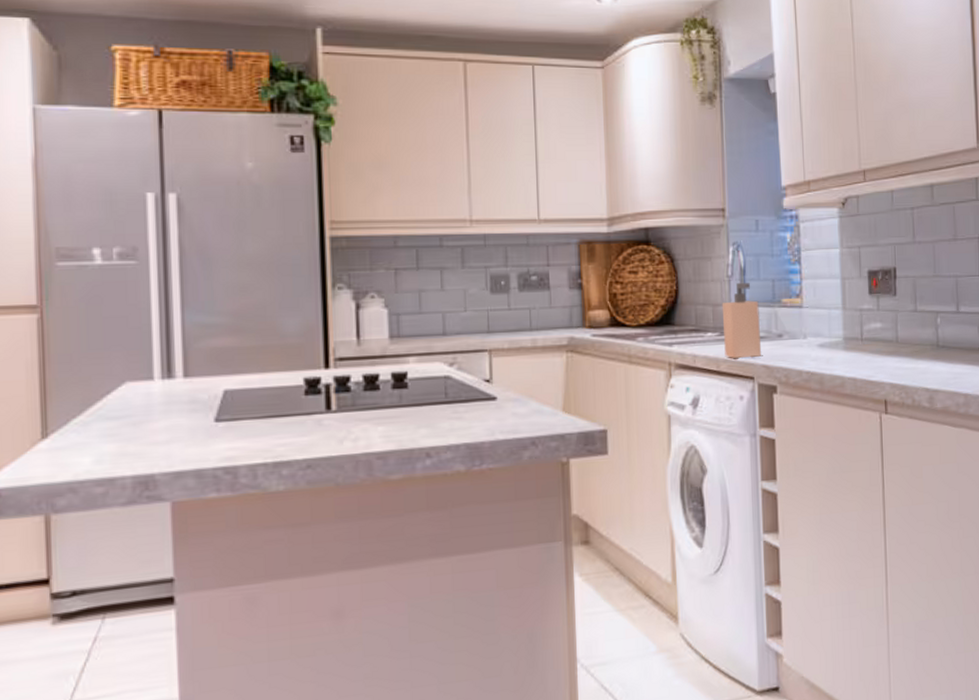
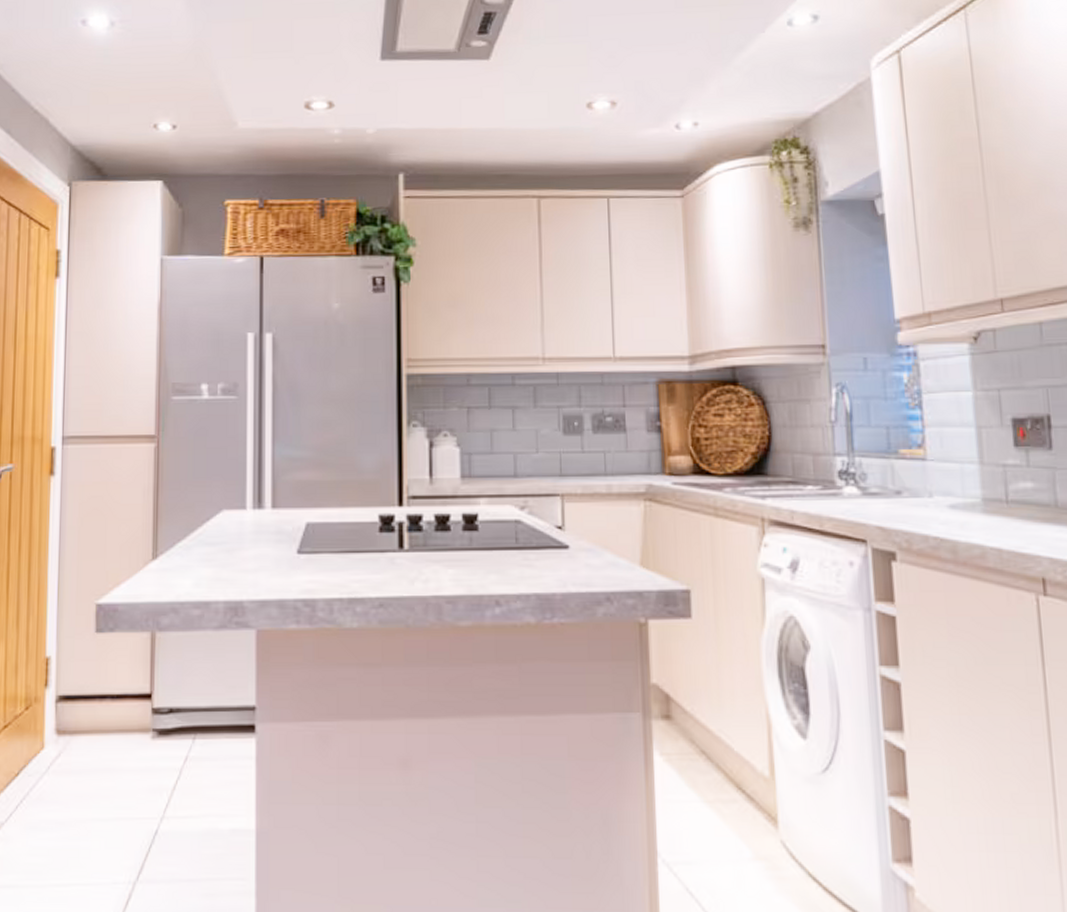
soap dispenser: present [722,282,762,359] -> none [824,428,876,518]

